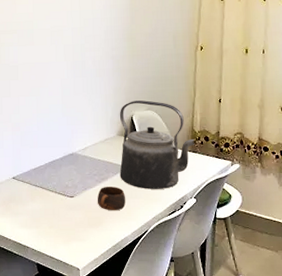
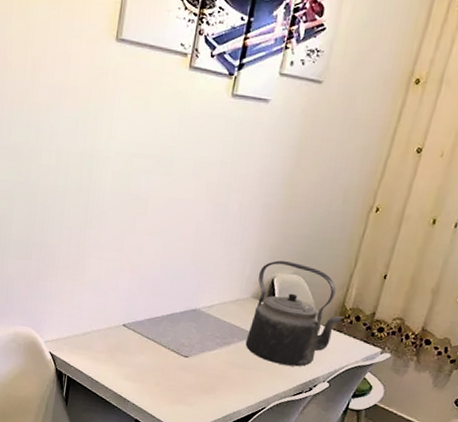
cup: present [98,187,125,211] -> none [214,352,248,381]

